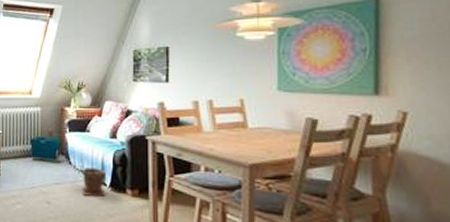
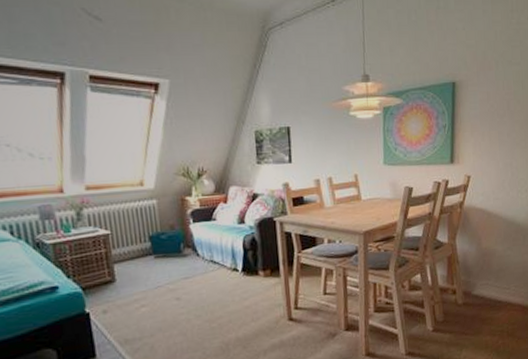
plant pot: present [81,166,106,197] -> none [211,255,239,285]

